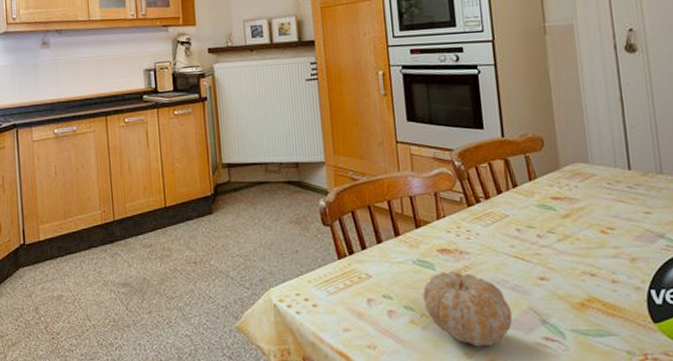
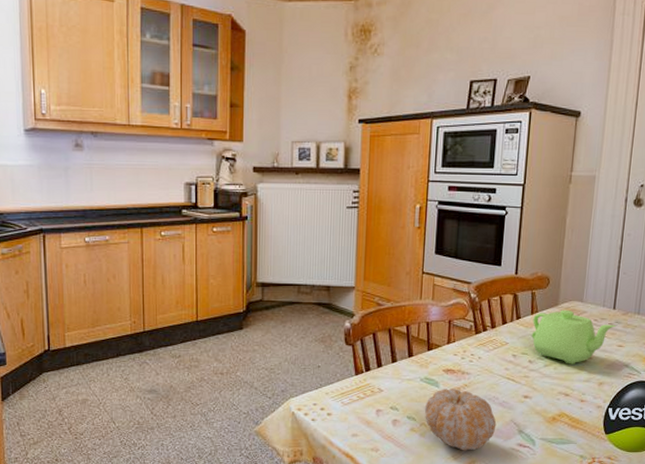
teapot: none [532,173,637,238] -> present [531,309,616,364]

